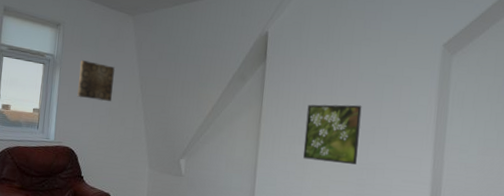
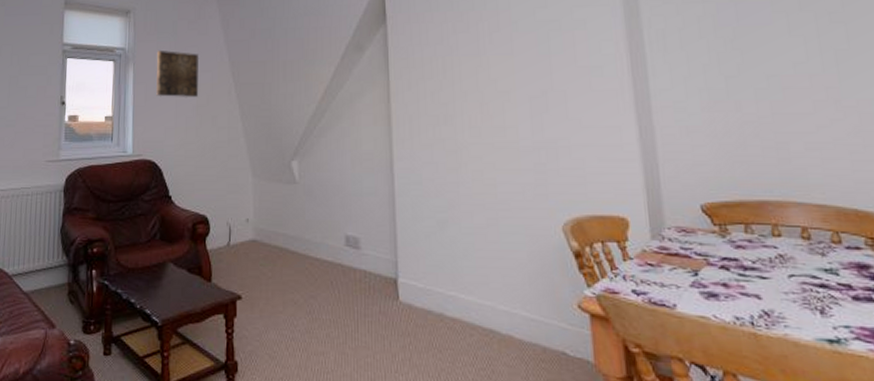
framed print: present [303,104,362,165] -> none [449,64,529,144]

